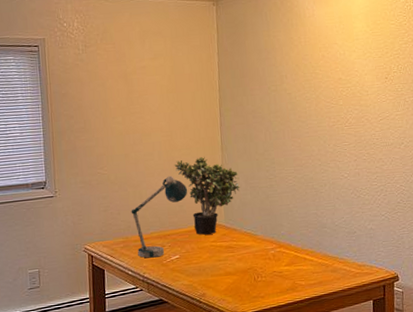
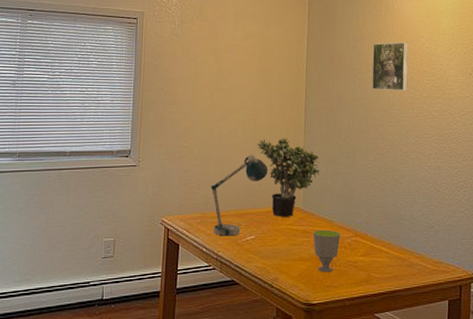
cup: none [237,243,265,285] -> present [314,229,341,272]
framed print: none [285,50,324,102] -> present [371,42,409,91]

